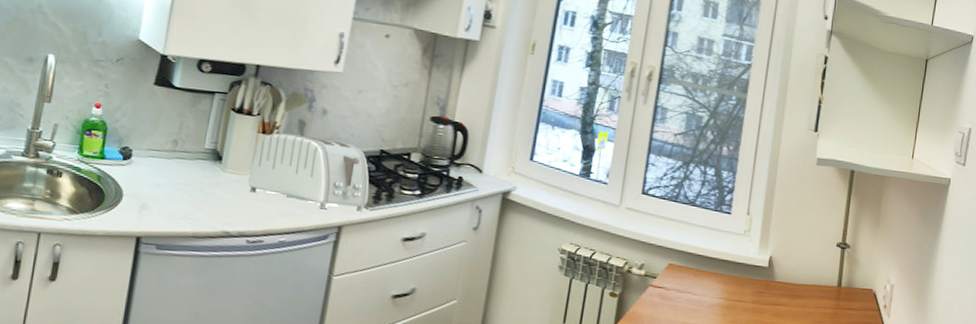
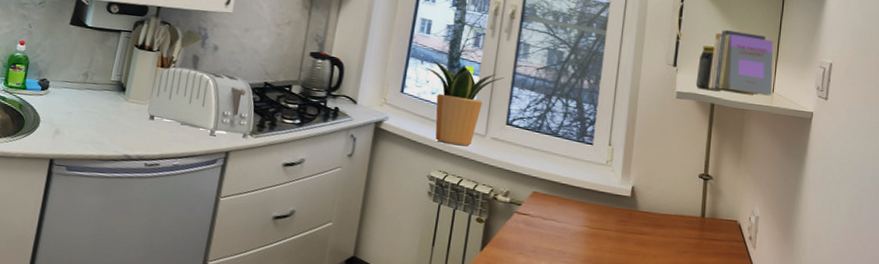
potted plant: none [556,125,641,218] -> present [425,60,505,147]
jar: none [836,110,862,159] -> present [695,45,721,93]
books: none [849,93,915,163] -> present [708,29,773,97]

